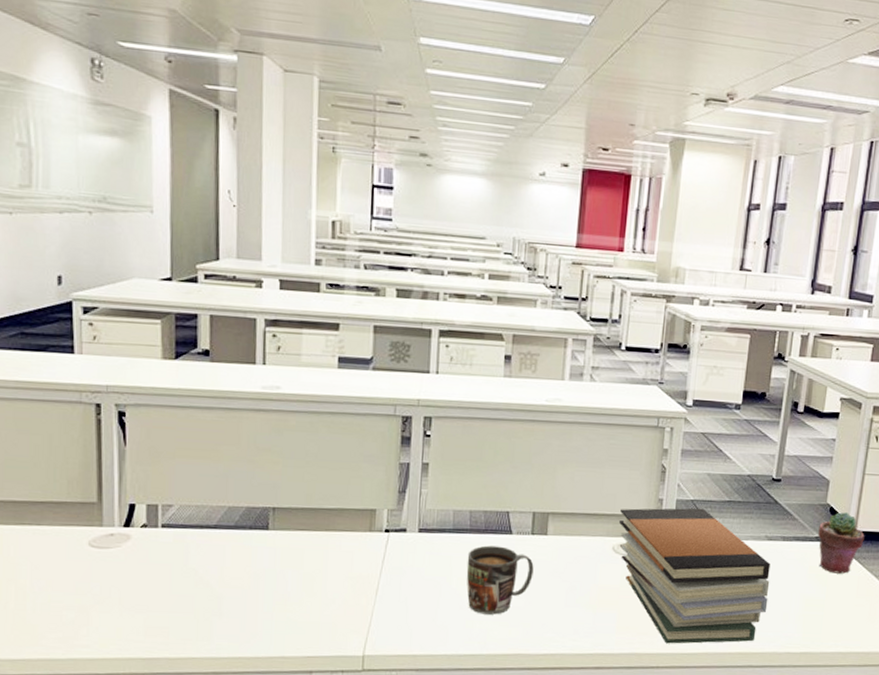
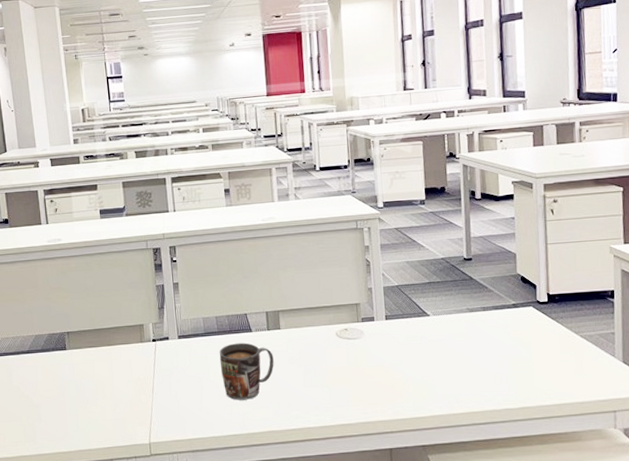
book stack: present [618,508,771,644] -> none [337,291,480,411]
potted succulent: present [818,512,865,574] -> none [514,279,559,334]

